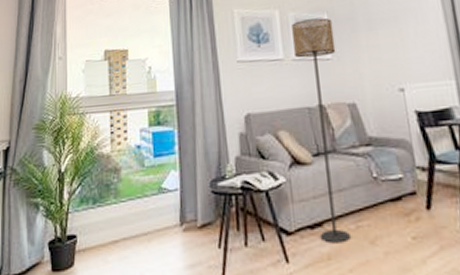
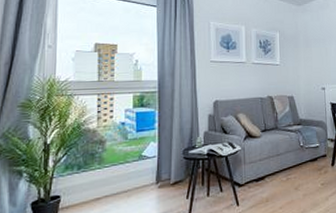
floor lamp: present [292,18,350,244] -> none [254,35,283,191]

